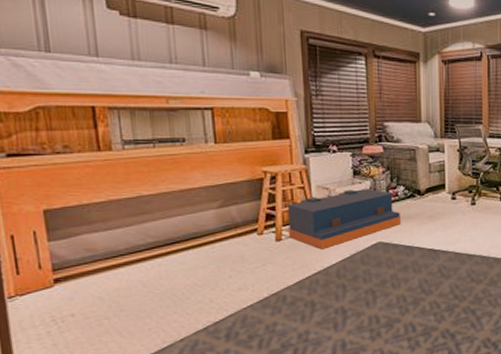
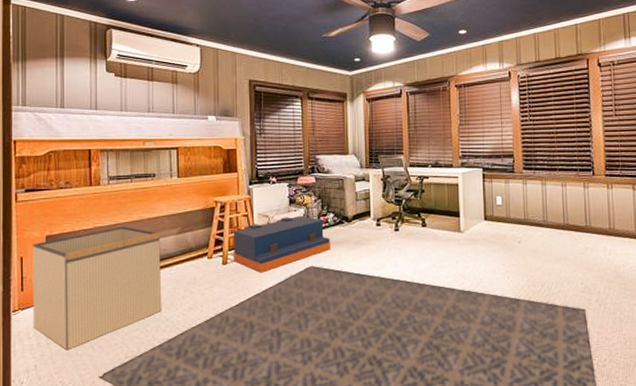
storage bin: none [25,198,205,339] -> present [32,226,162,351]

